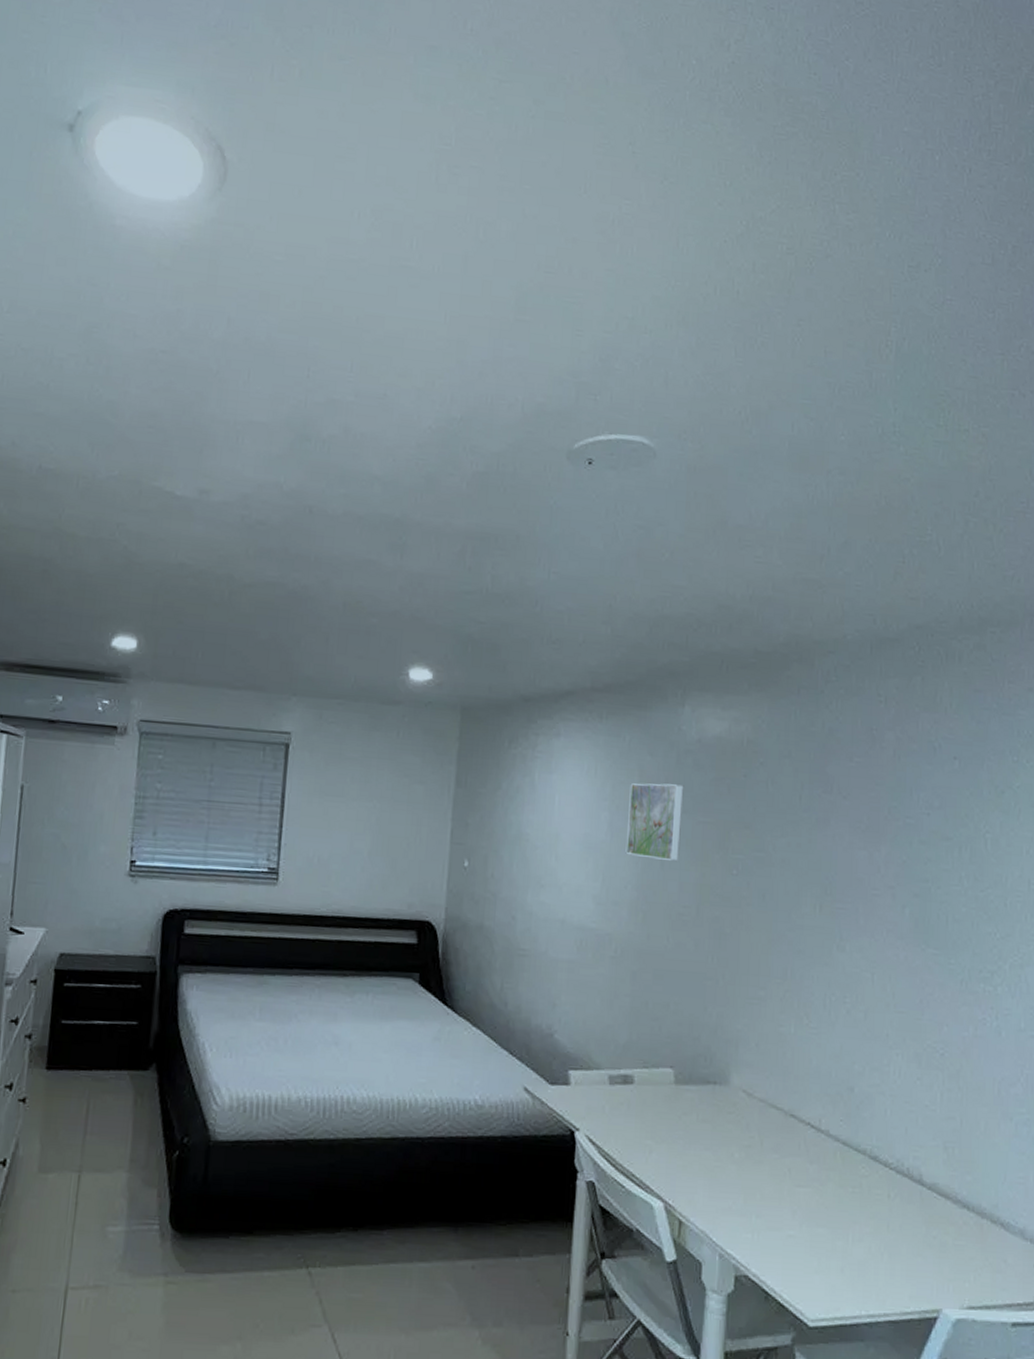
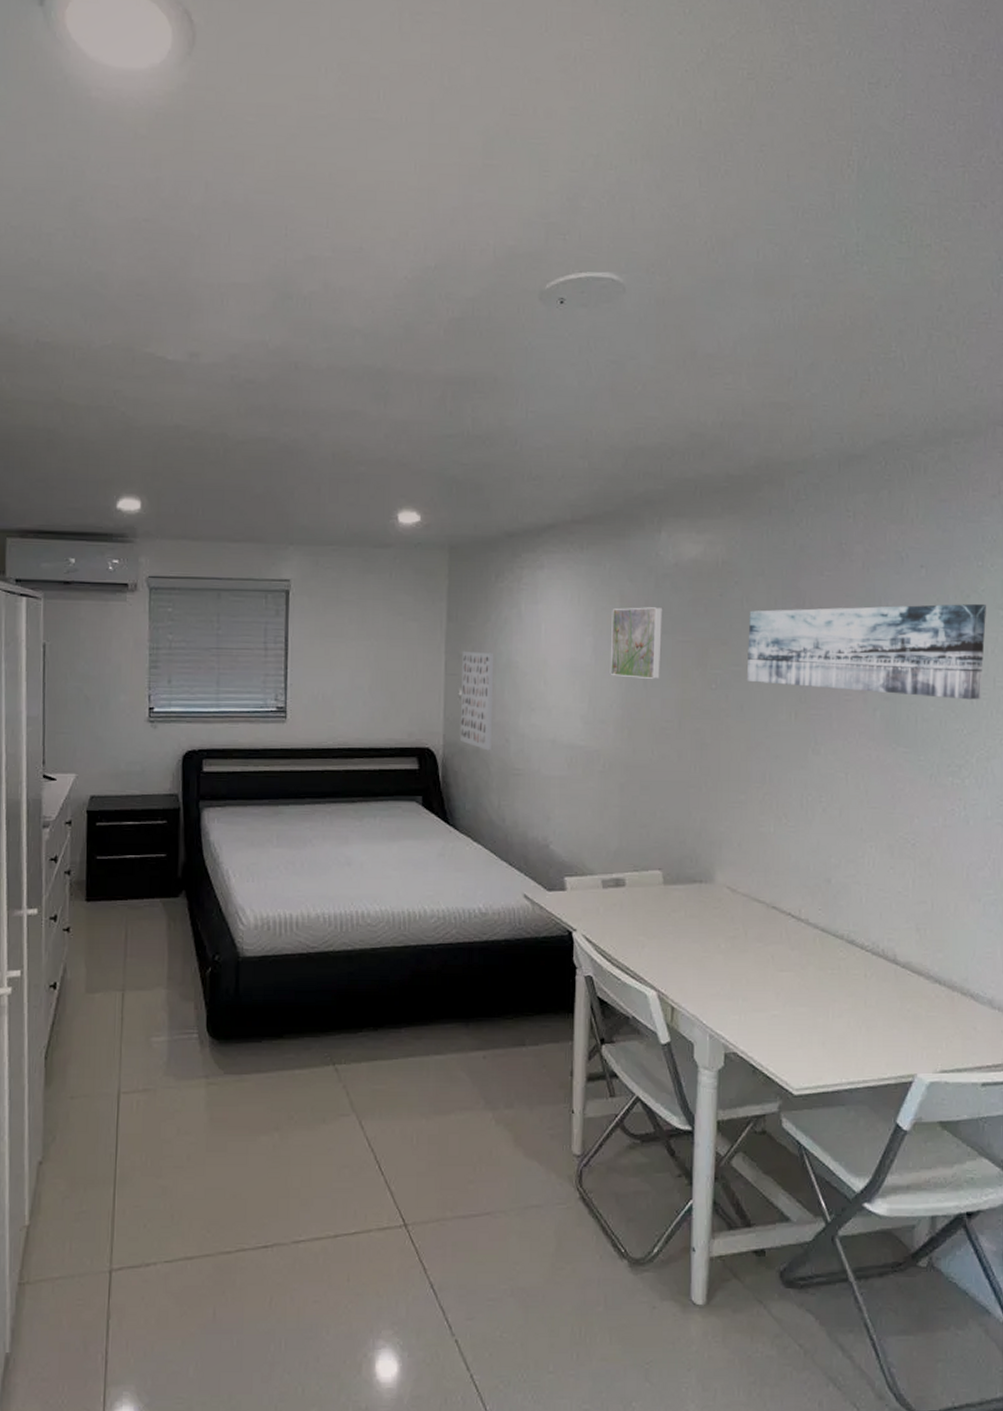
wall art: none [462,819,504,928] -> present [459,650,494,751]
wall art: none [769,793,1021,903] -> present [746,603,986,700]

